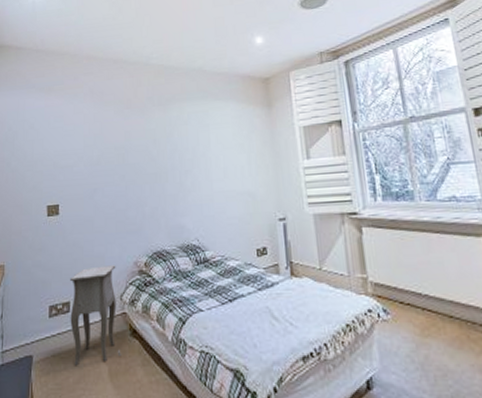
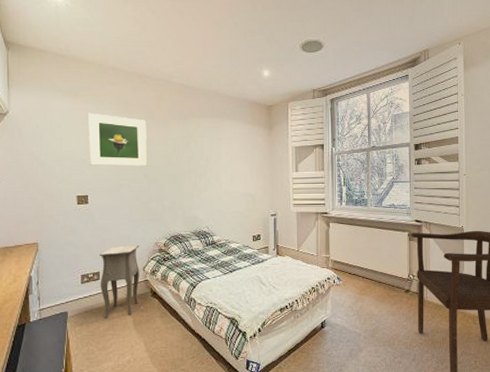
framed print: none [61,108,124,169] -> present [88,112,147,166]

